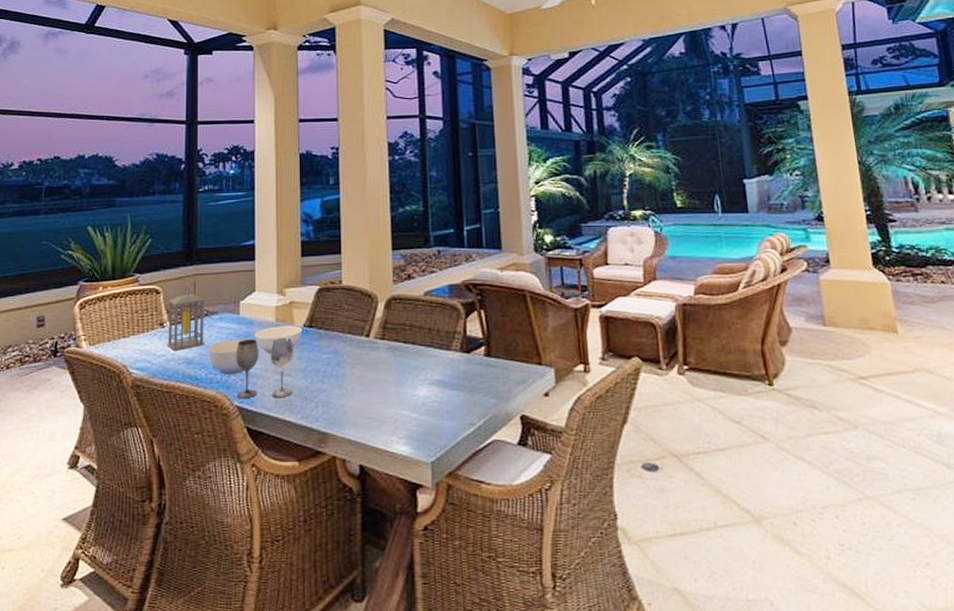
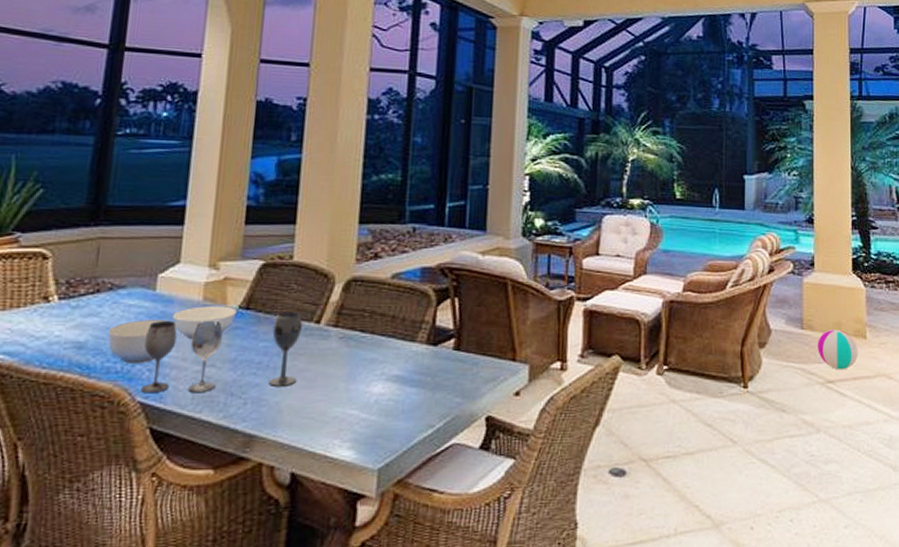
lantern: present [167,285,205,351] -> none [51,250,111,332]
wine glass: none [332,327,355,391] -> present [269,311,303,386]
beach ball: none [843,325,891,366] -> present [818,330,858,370]

